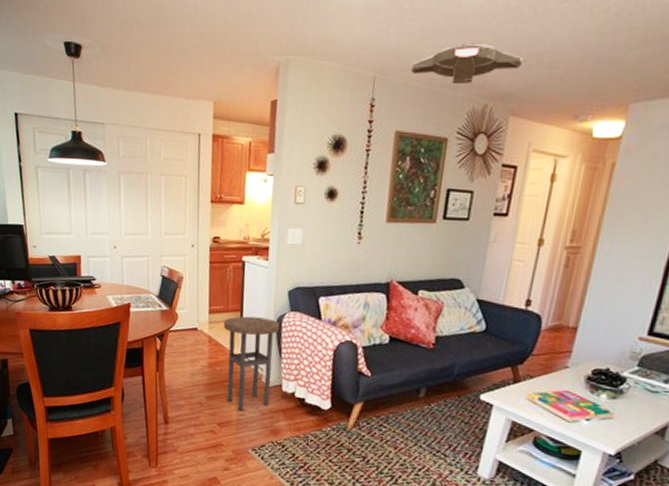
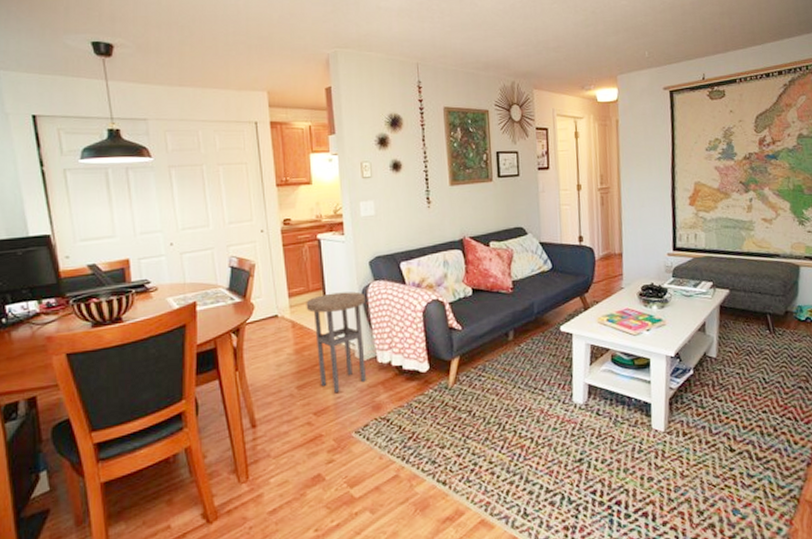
ceiling light: present [410,43,522,85] -> none [447,34,534,67]

